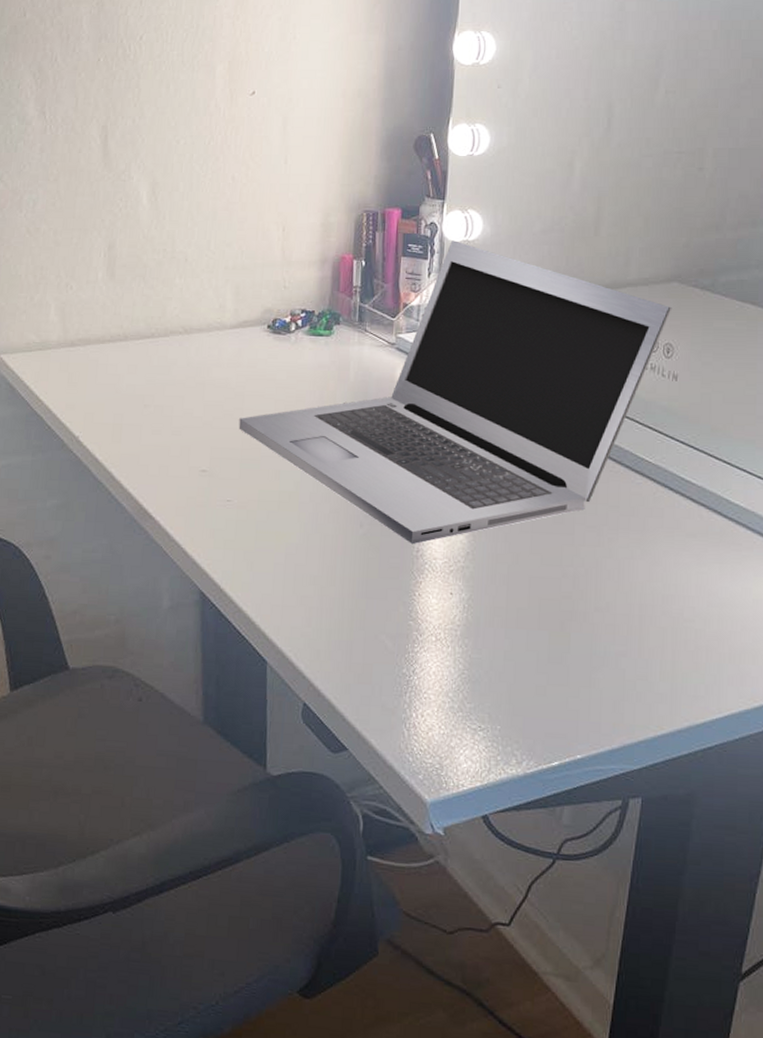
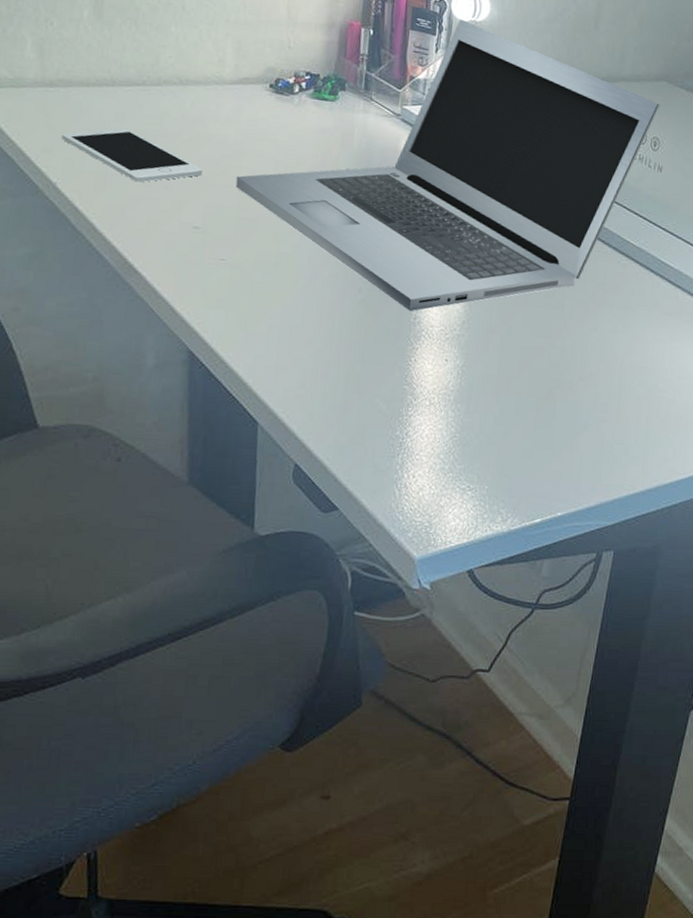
cell phone: none [82,379,208,431] -> present [61,127,203,183]

